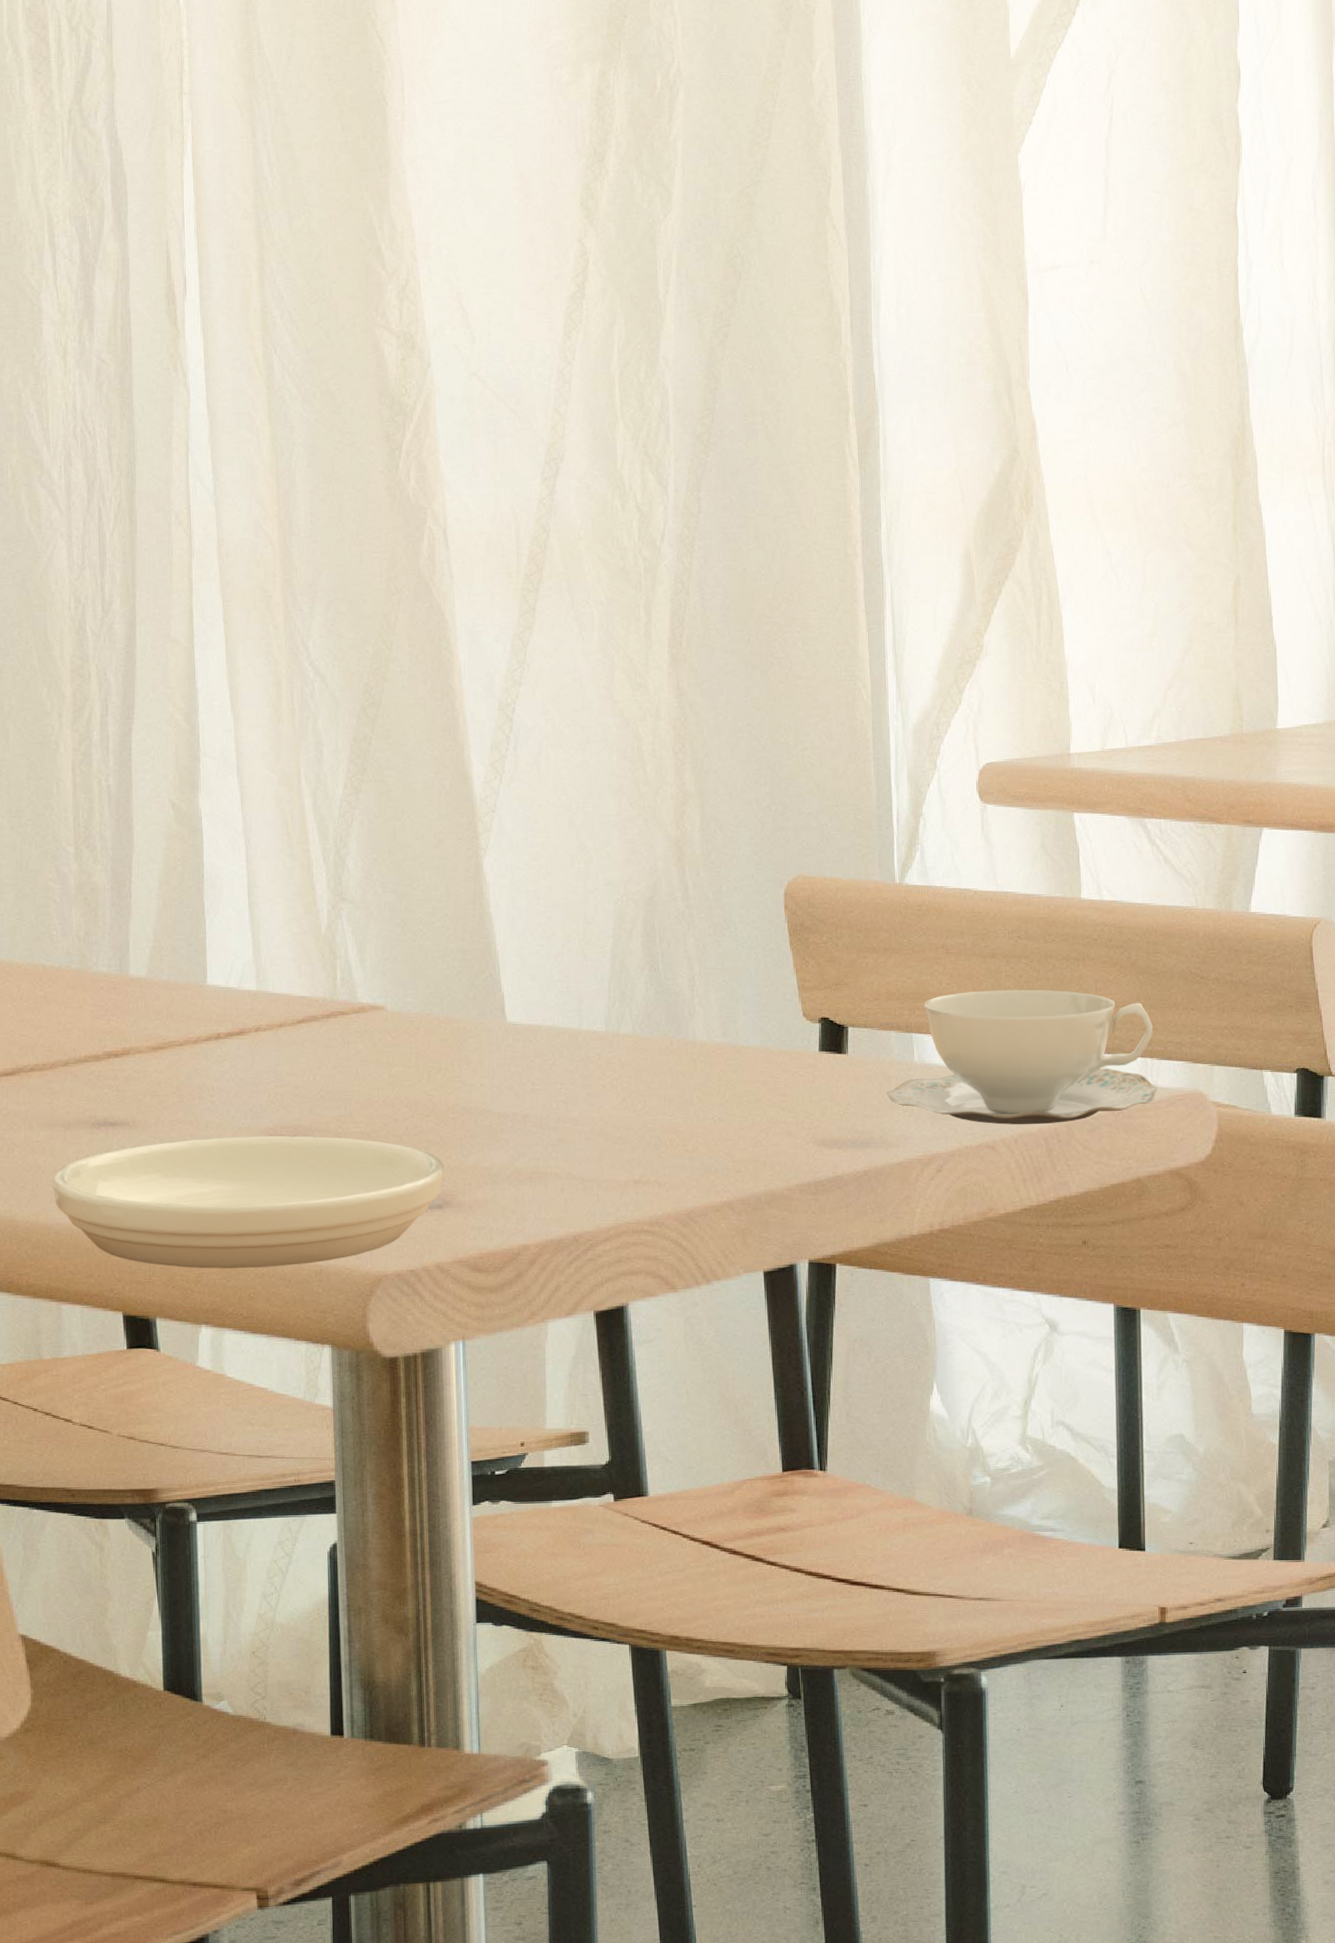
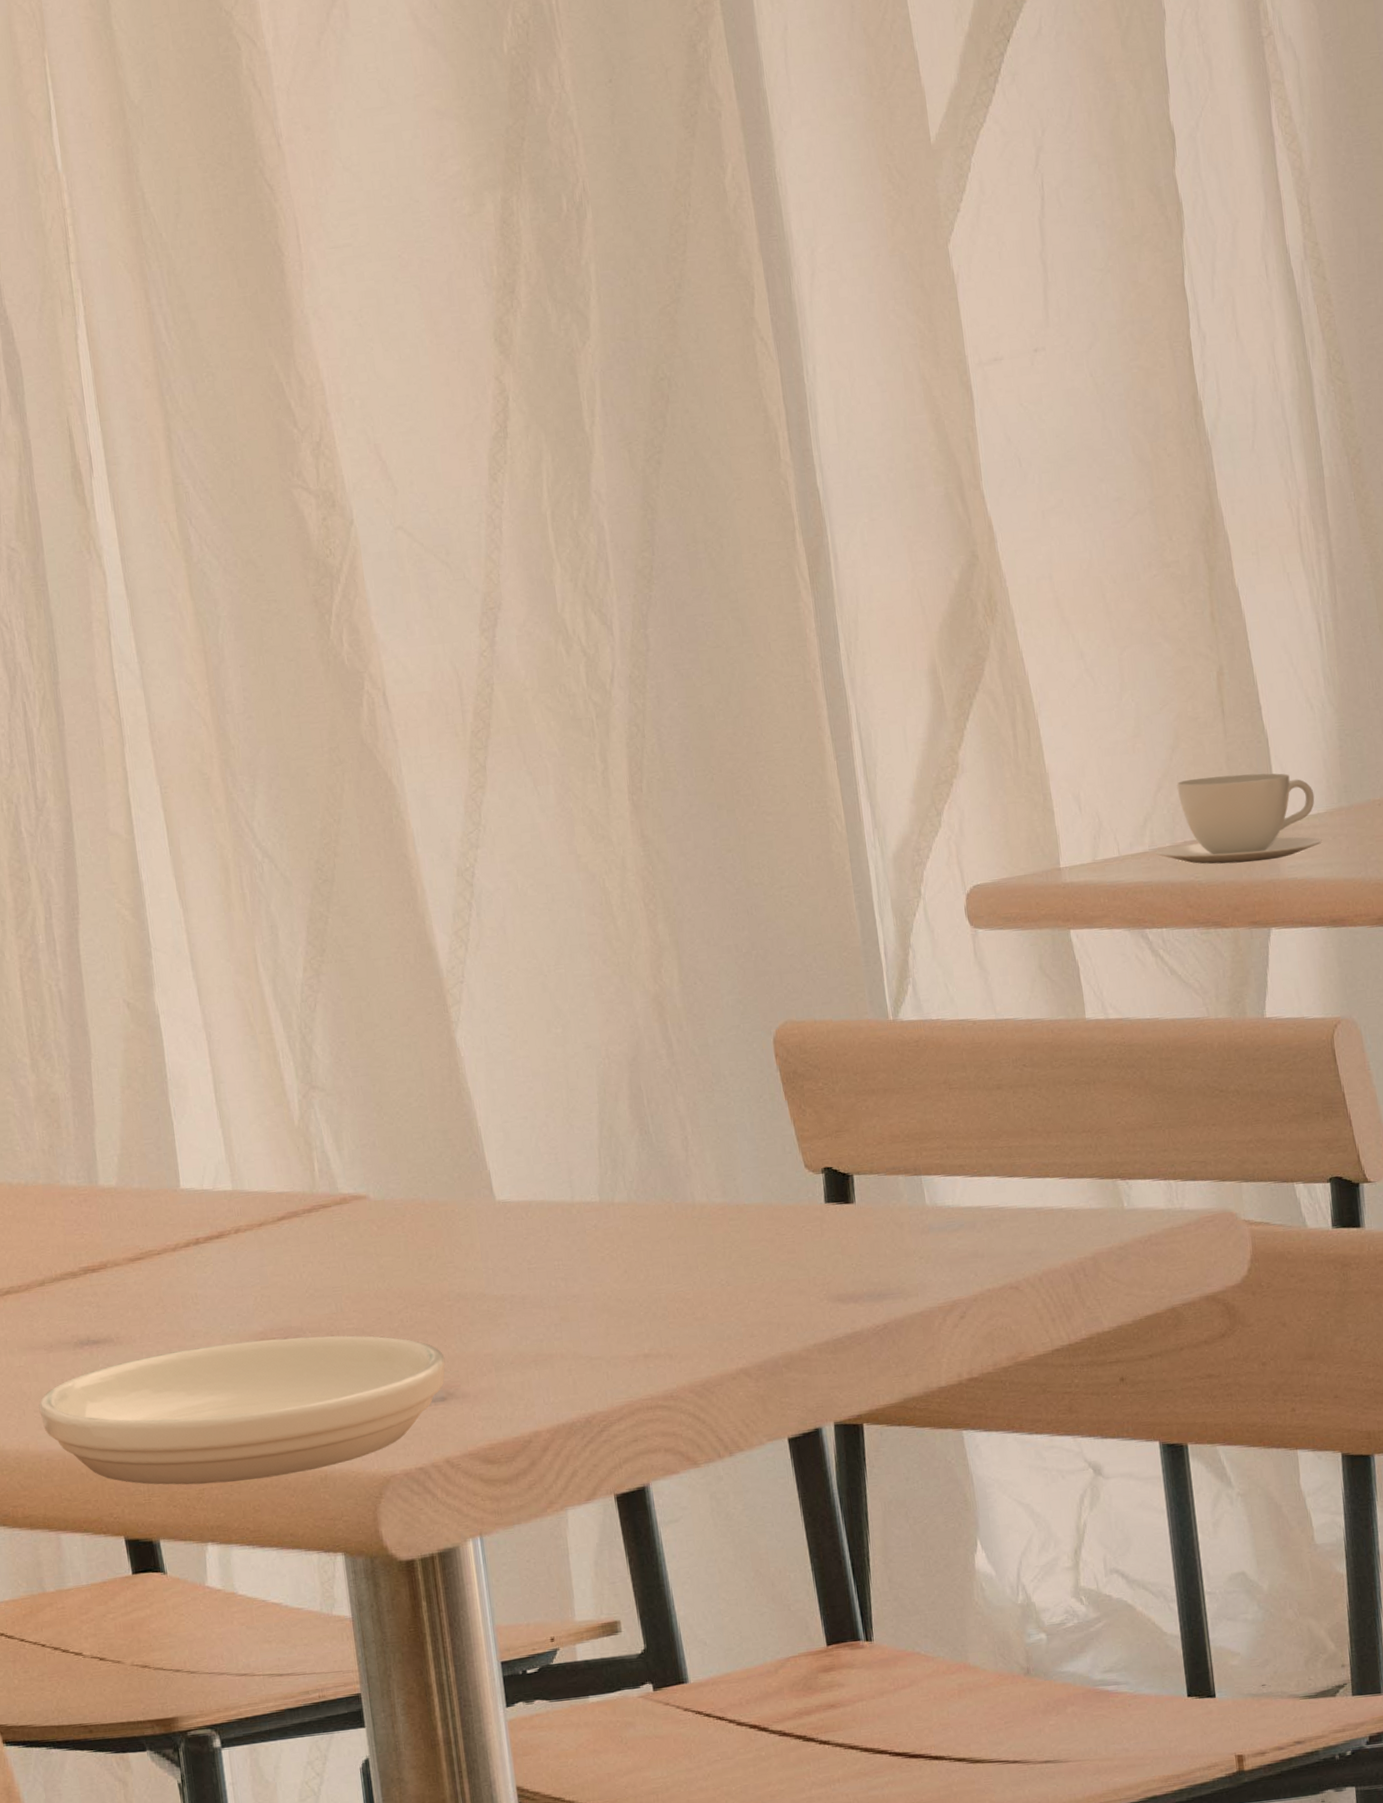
teacup: present [886,989,1158,1125] -> none [900,1117,1185,1264]
teacup: none [1161,680,1318,764] -> present [1155,773,1322,864]

